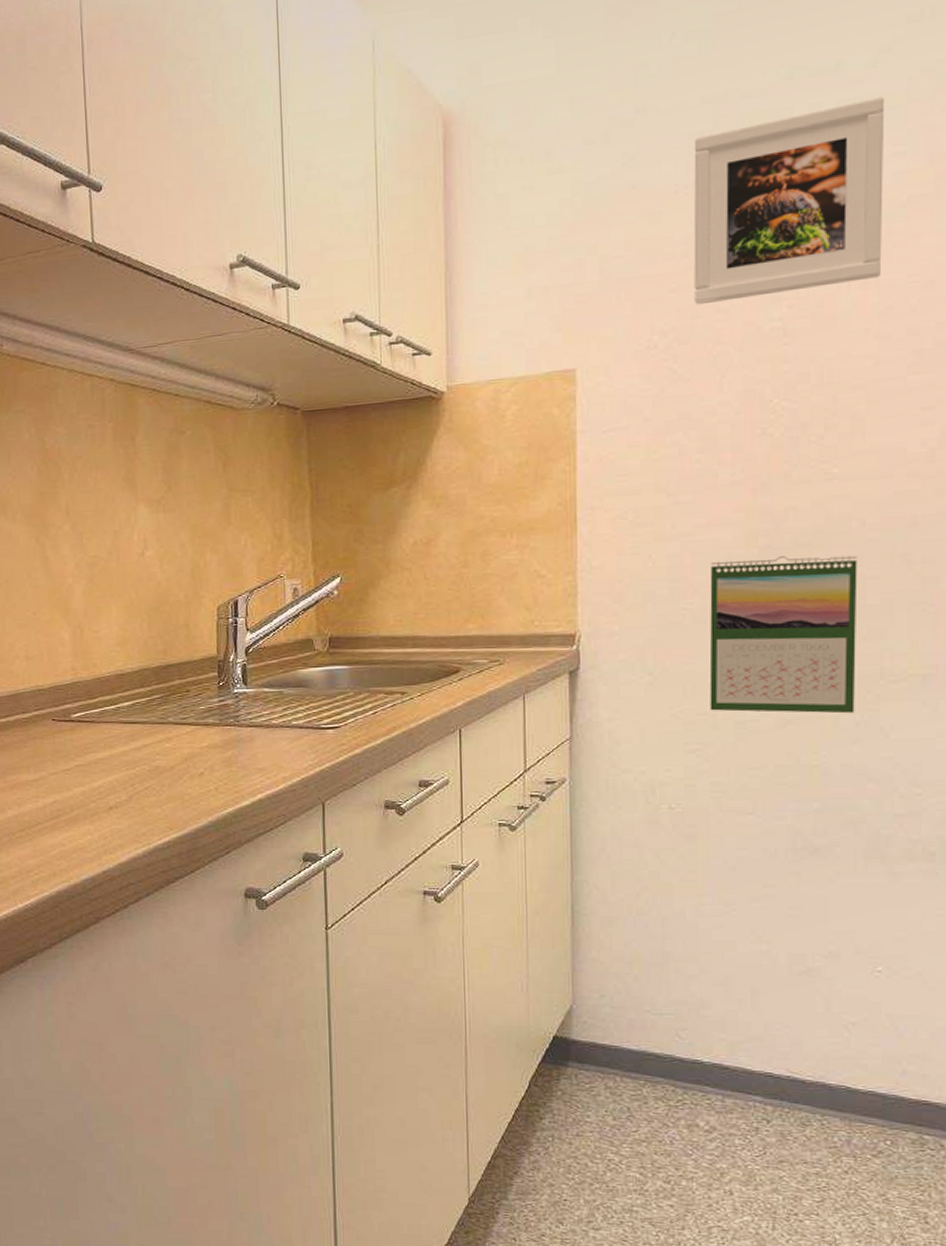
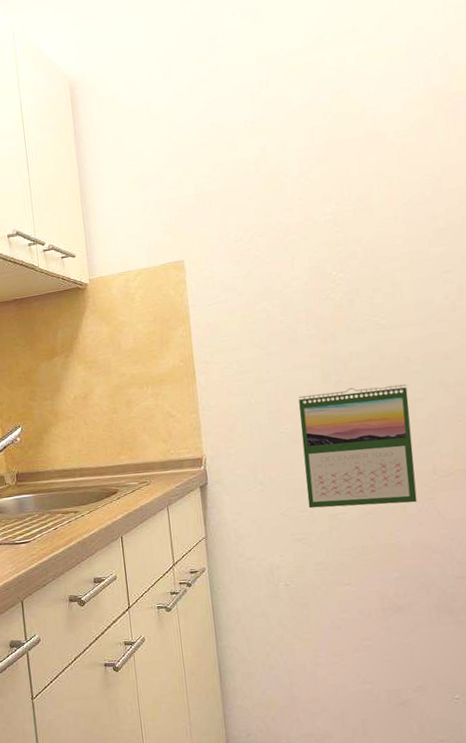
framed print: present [693,97,885,305] -> none [256,49,401,208]

